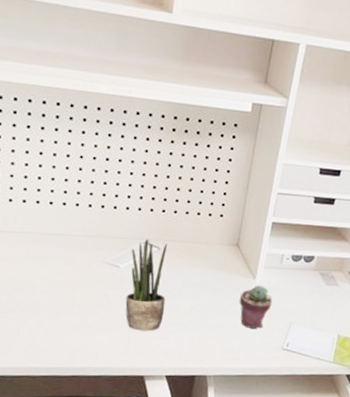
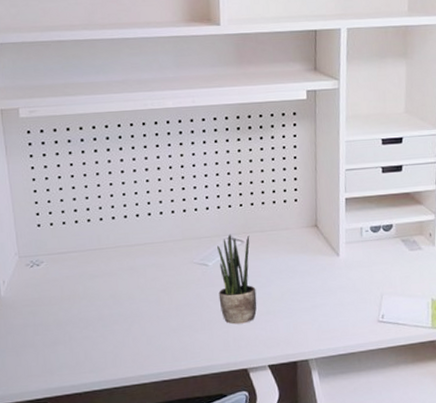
potted succulent: present [239,285,273,330] -> none [327,262,360,306]

